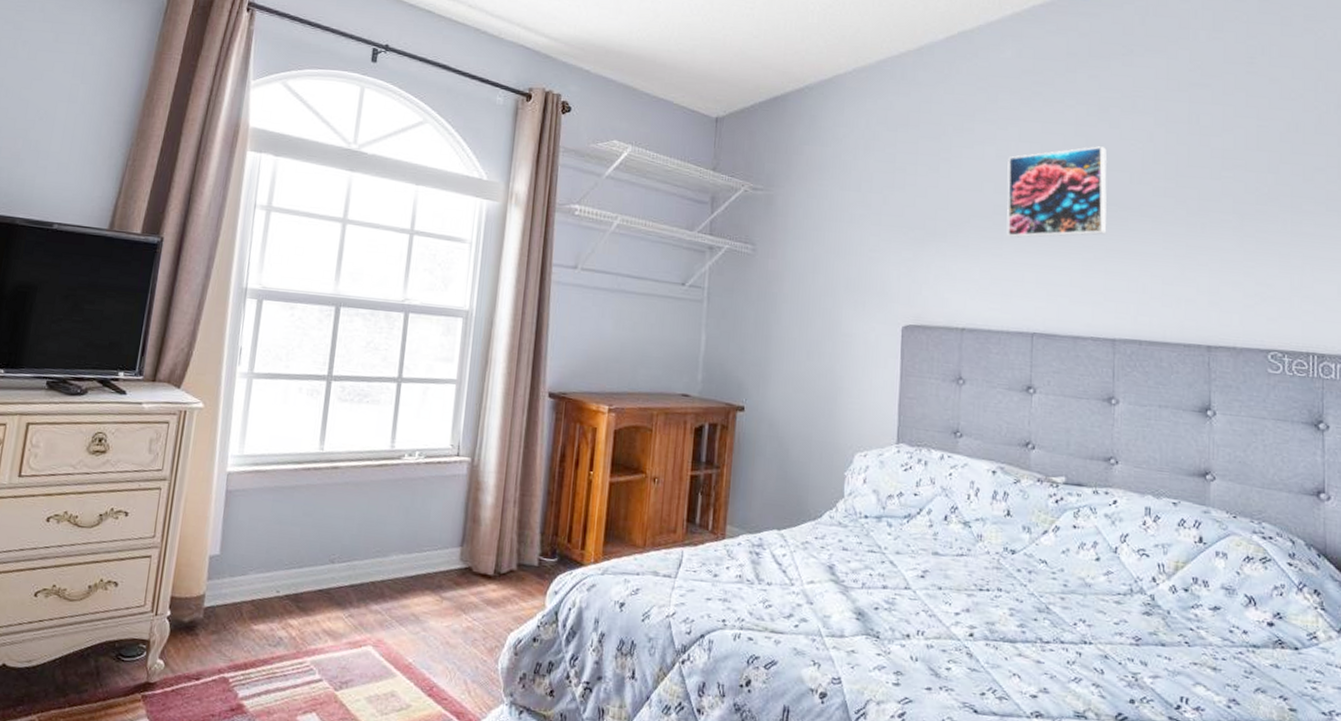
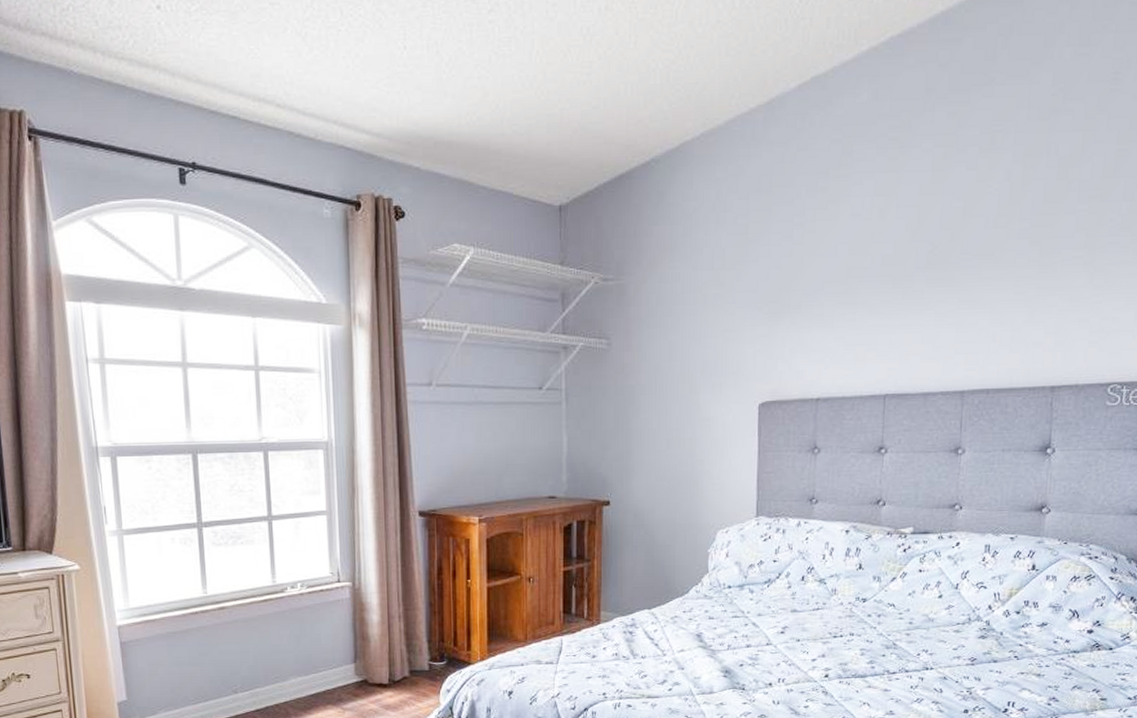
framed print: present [1006,146,1107,238] -> none [860,192,963,300]

